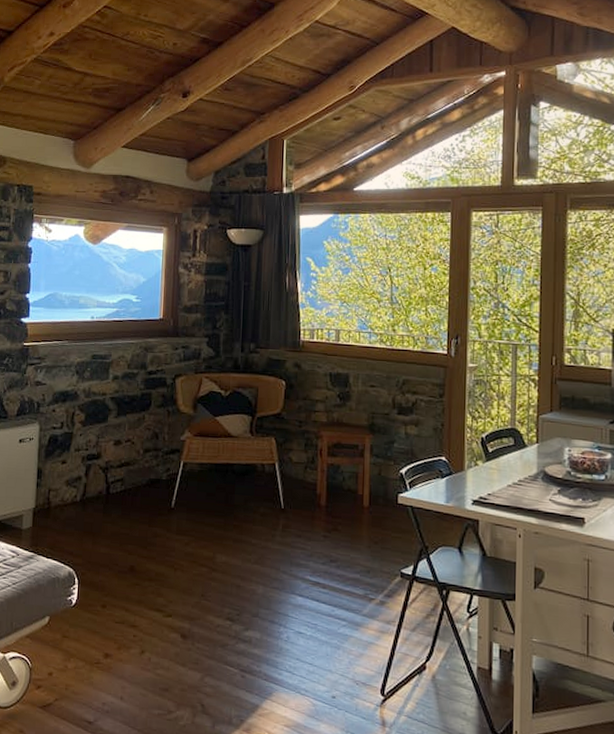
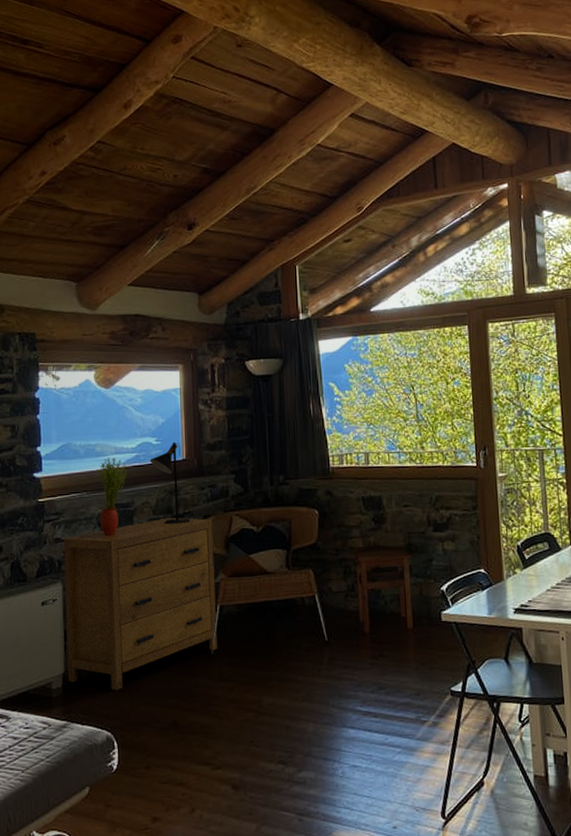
dresser: none [38,372,183,530] -> present [63,517,218,690]
potted plant: none [78,310,108,384] -> present [97,457,128,535]
table lamp: none [128,301,163,381] -> present [149,442,191,525]

